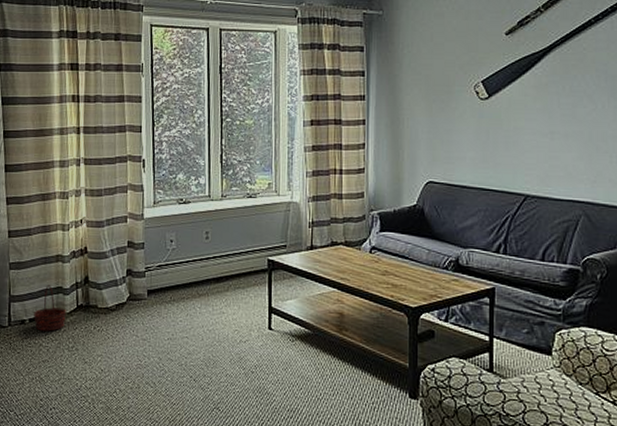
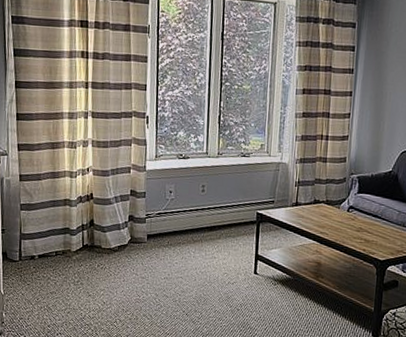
basket: present [34,285,66,331] -> none [42,225,73,267]

